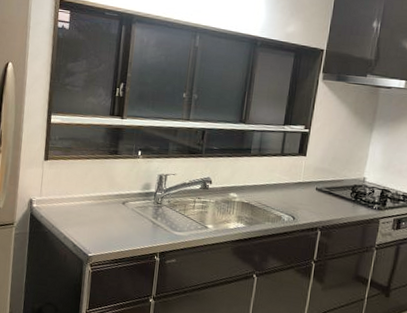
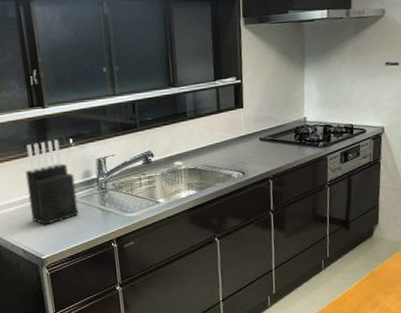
knife block: none [88,148,135,225] -> present [25,140,79,225]

